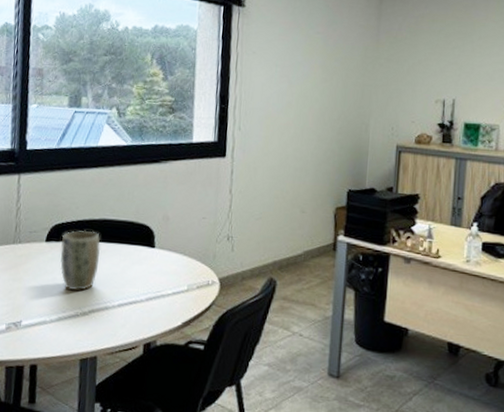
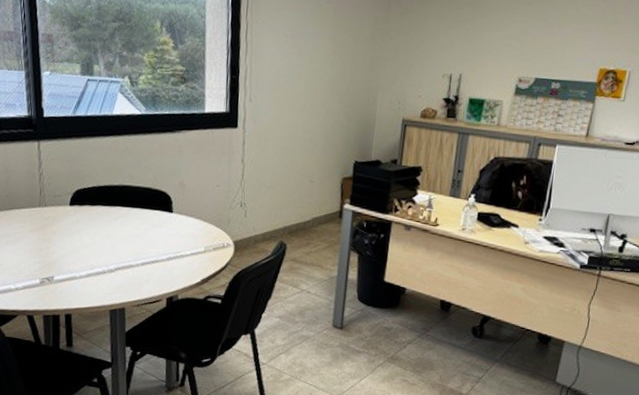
plant pot: present [60,230,101,291] -> none [84,195,122,250]

